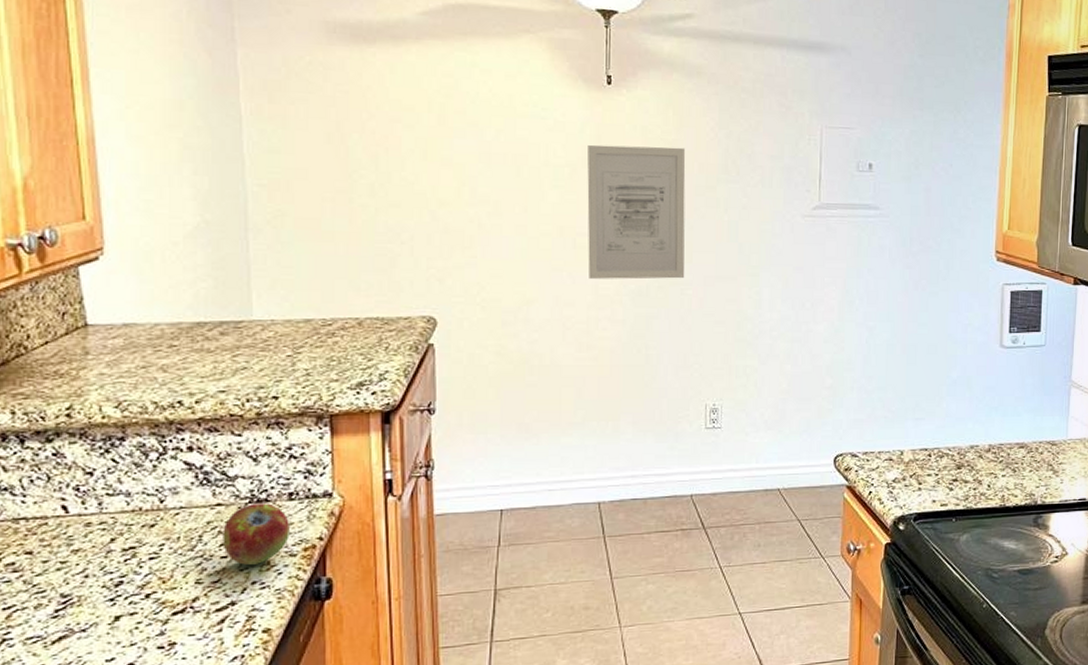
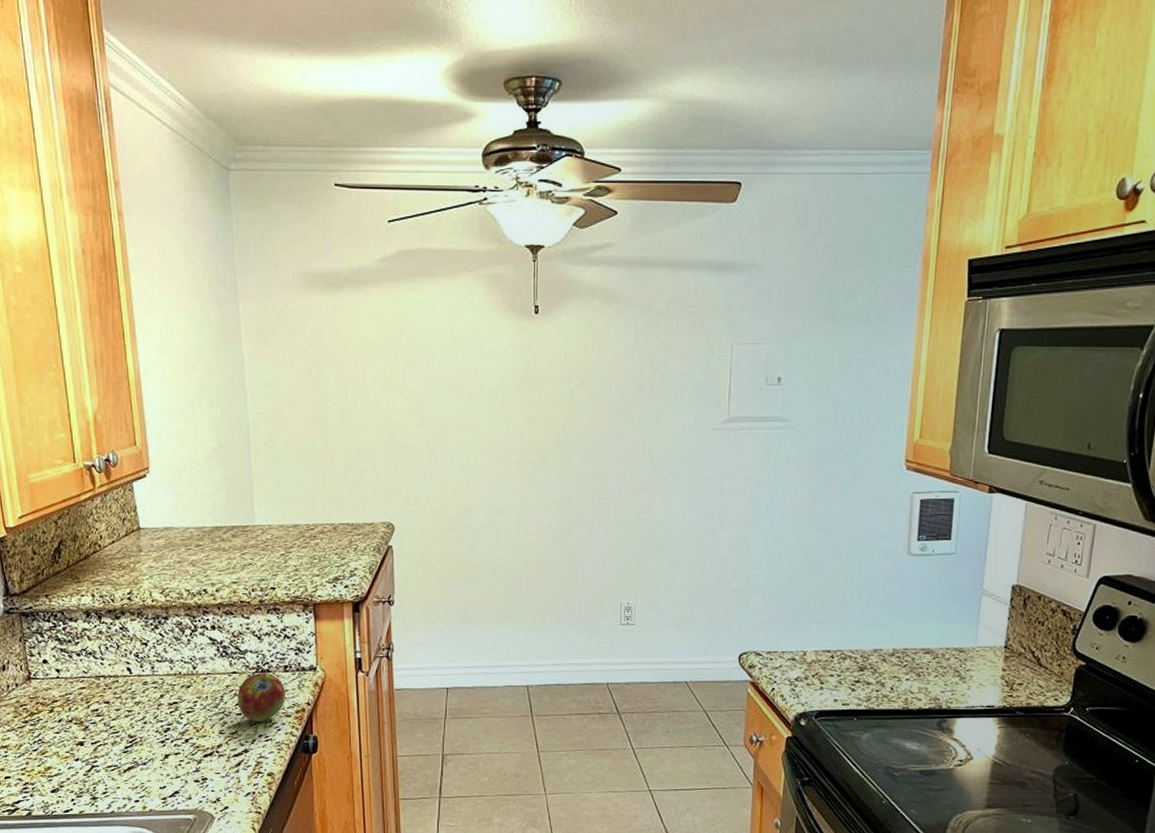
wall art: present [587,144,686,279] -> none [517,368,604,490]

